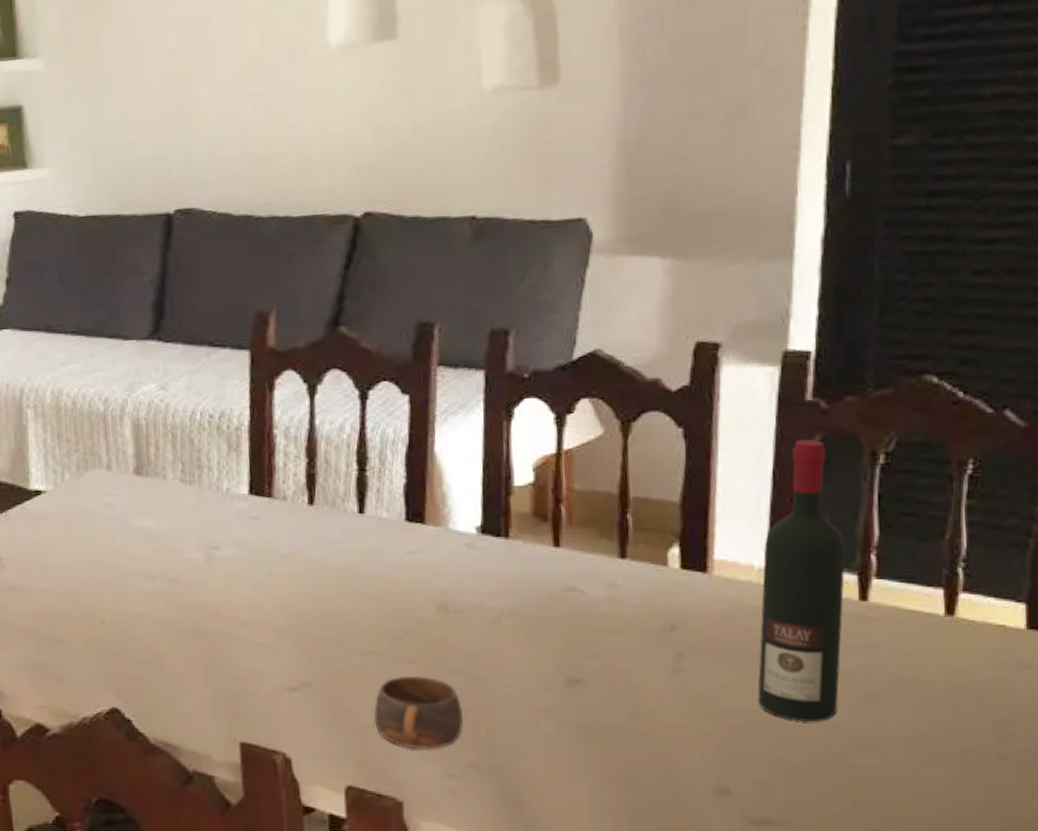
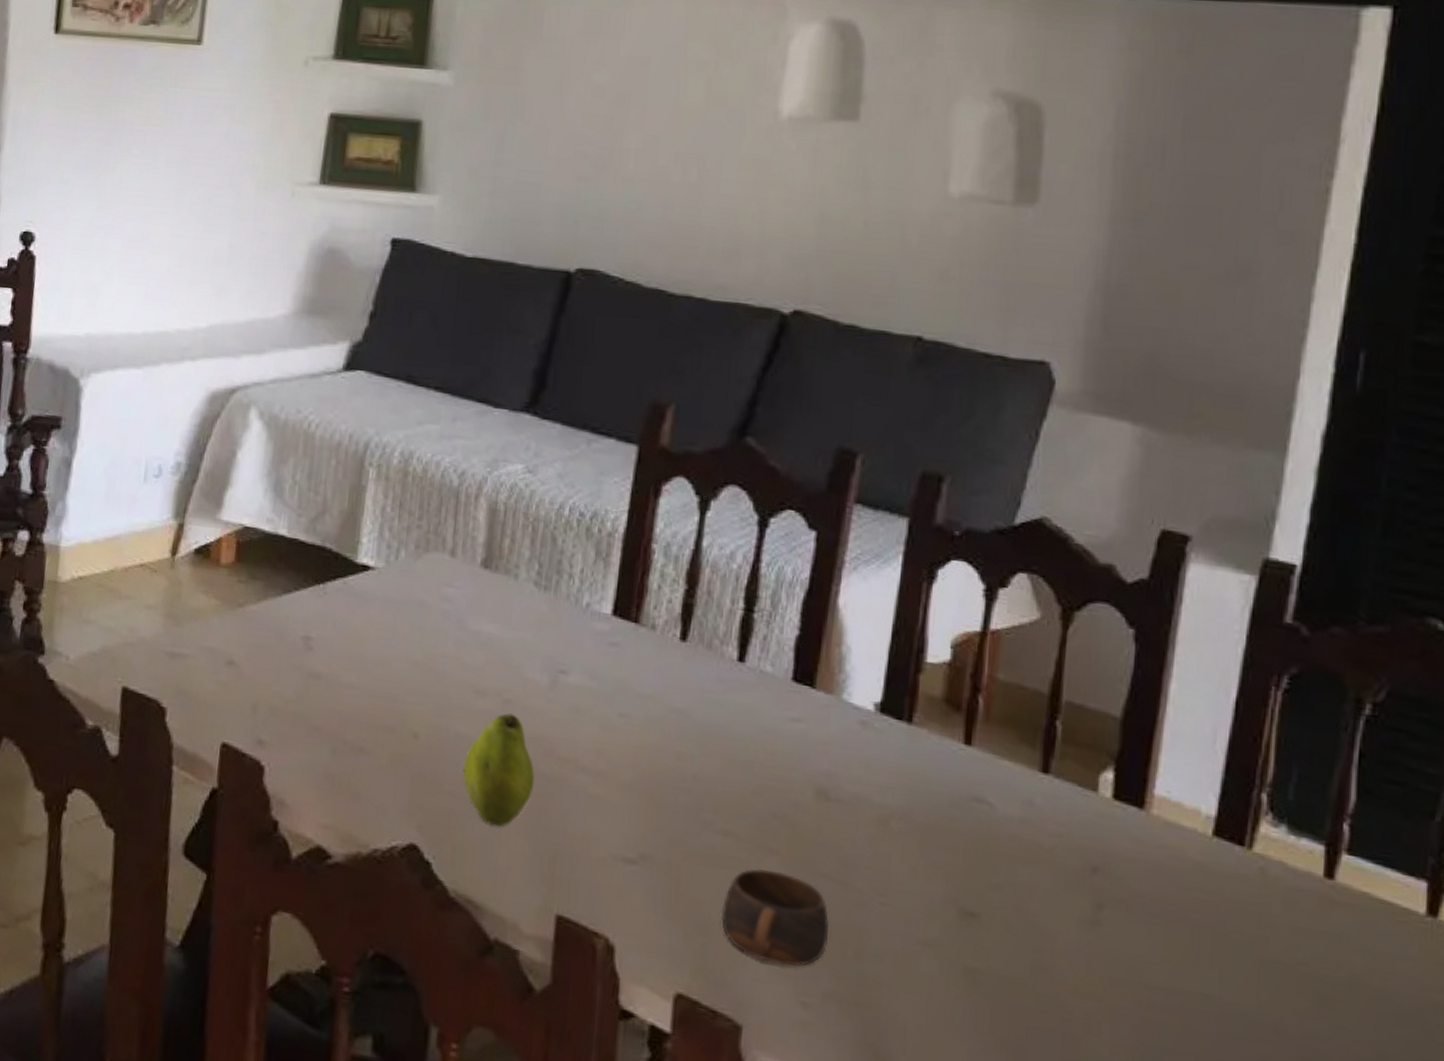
fruit: none [145,588,206,682] -> present [462,712,535,827]
wine bottle: present [758,439,846,721] -> none [1188,668,1315,1020]

